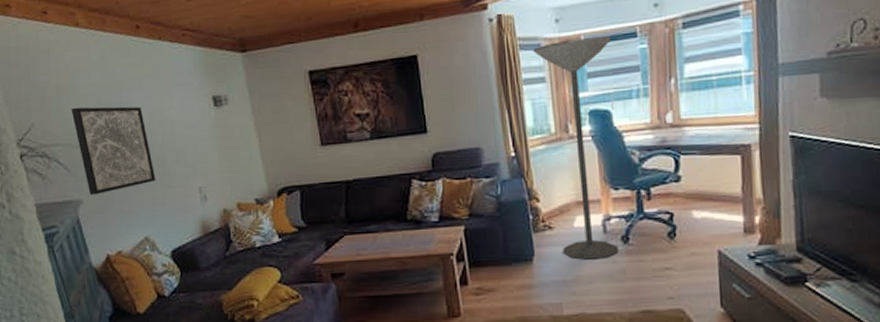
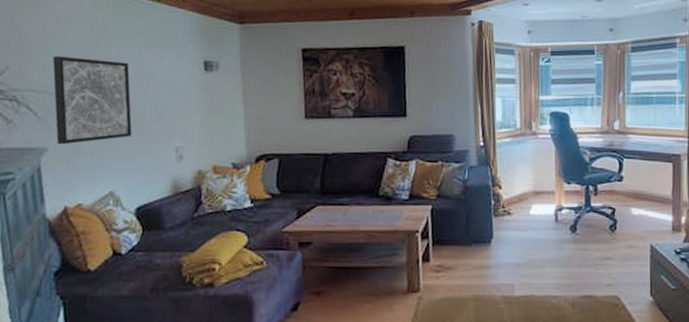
floor lamp: present [533,36,618,260] -> none [507,49,573,245]

